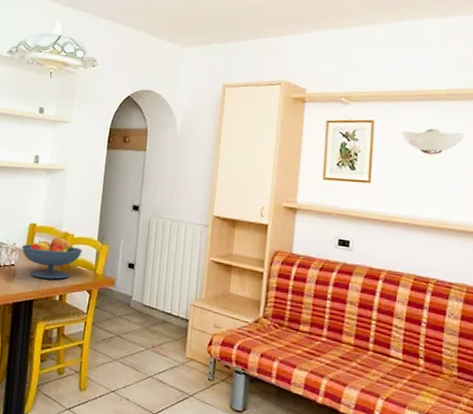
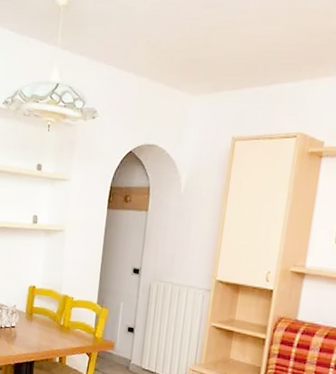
fruit bowl: present [21,237,83,280] -> none [21,299,82,342]

